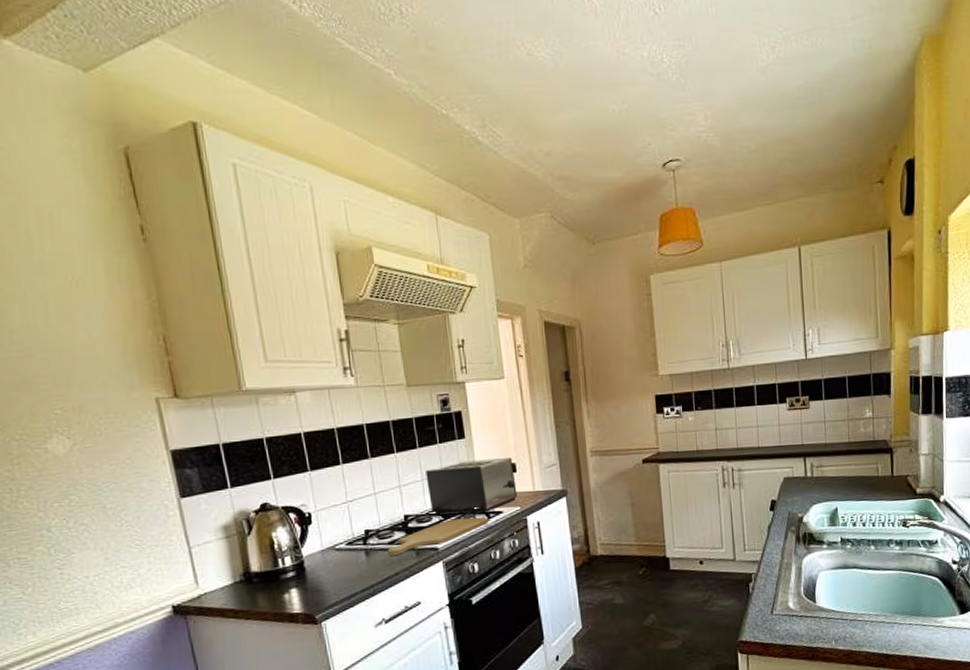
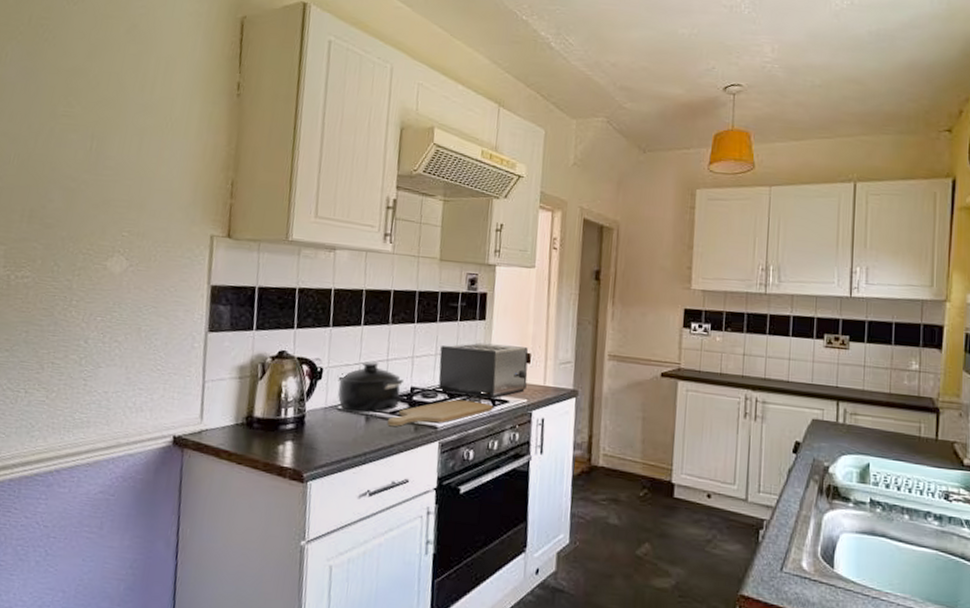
saucepan: none [327,498,395,551] -> present [337,362,403,414]

